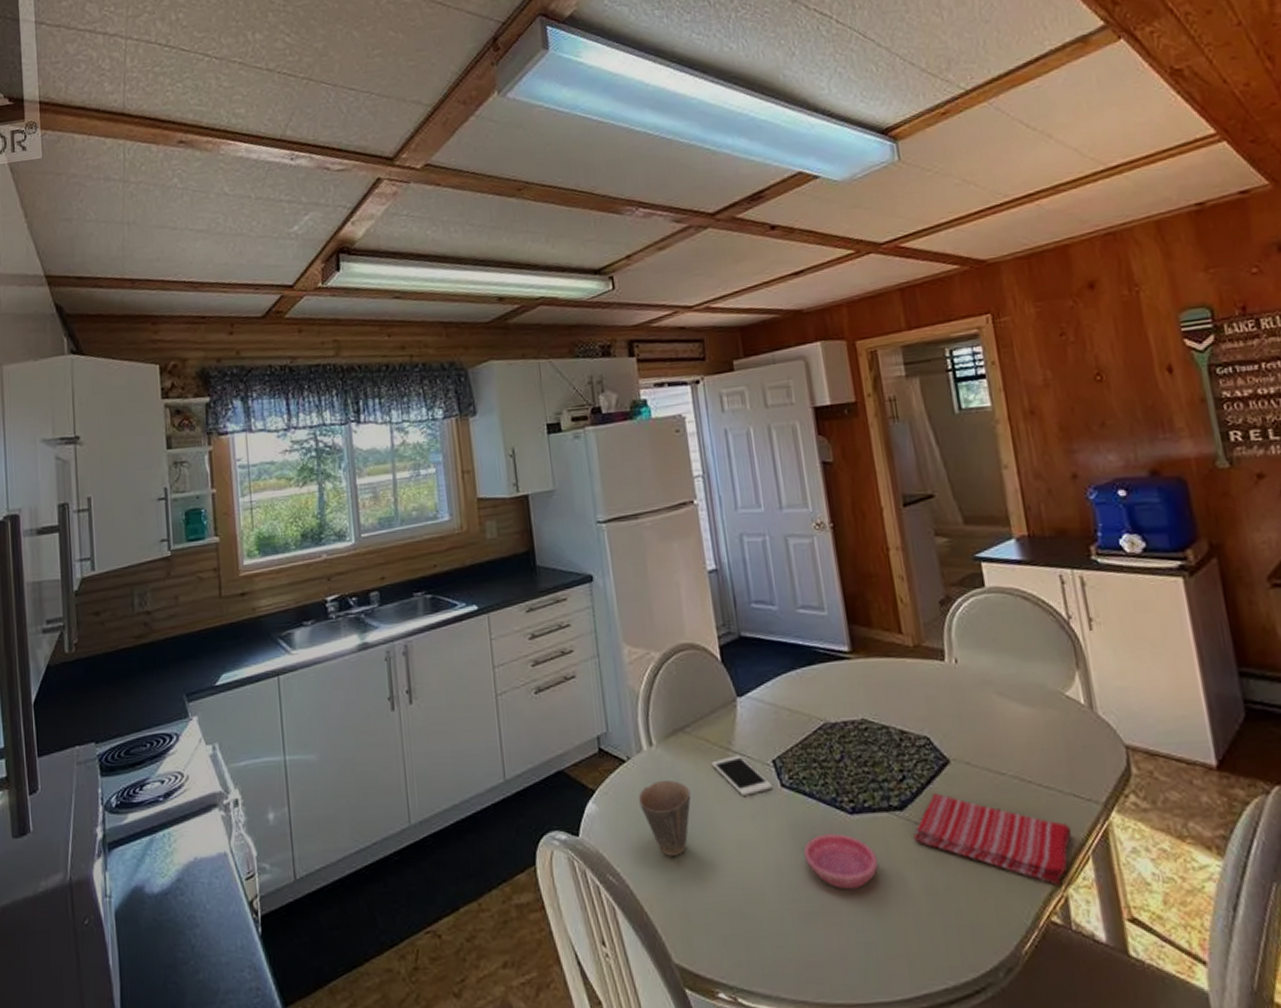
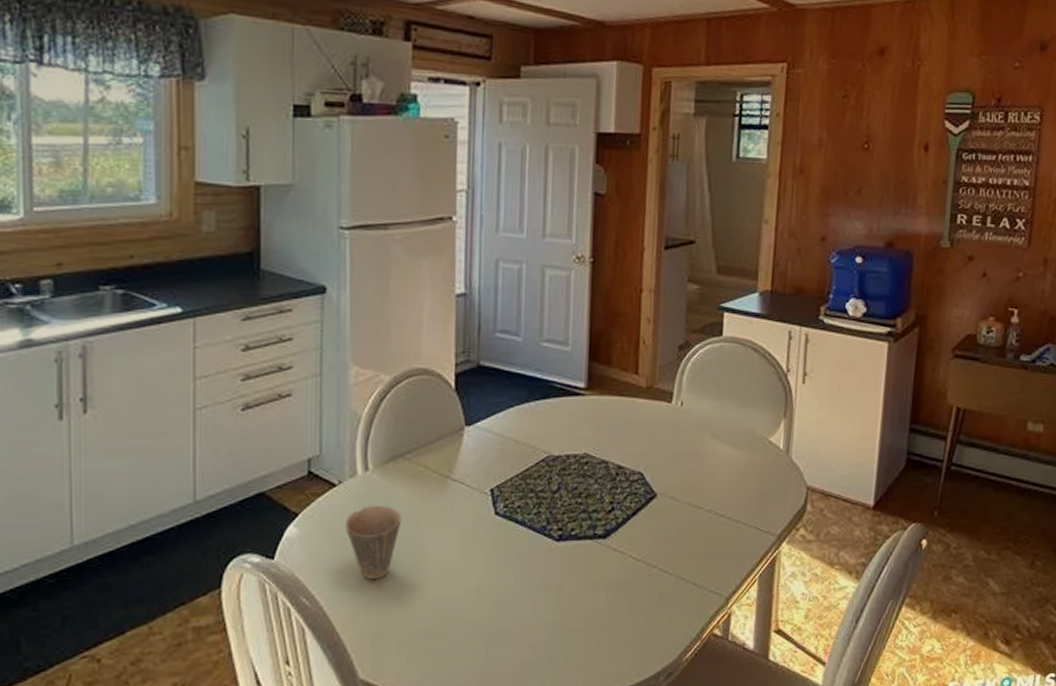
cell phone: present [711,755,772,796] -> none [428,483,486,522]
saucer: present [804,833,879,890] -> none [506,558,575,609]
dish towel: present [912,793,1072,886] -> none [609,524,747,604]

